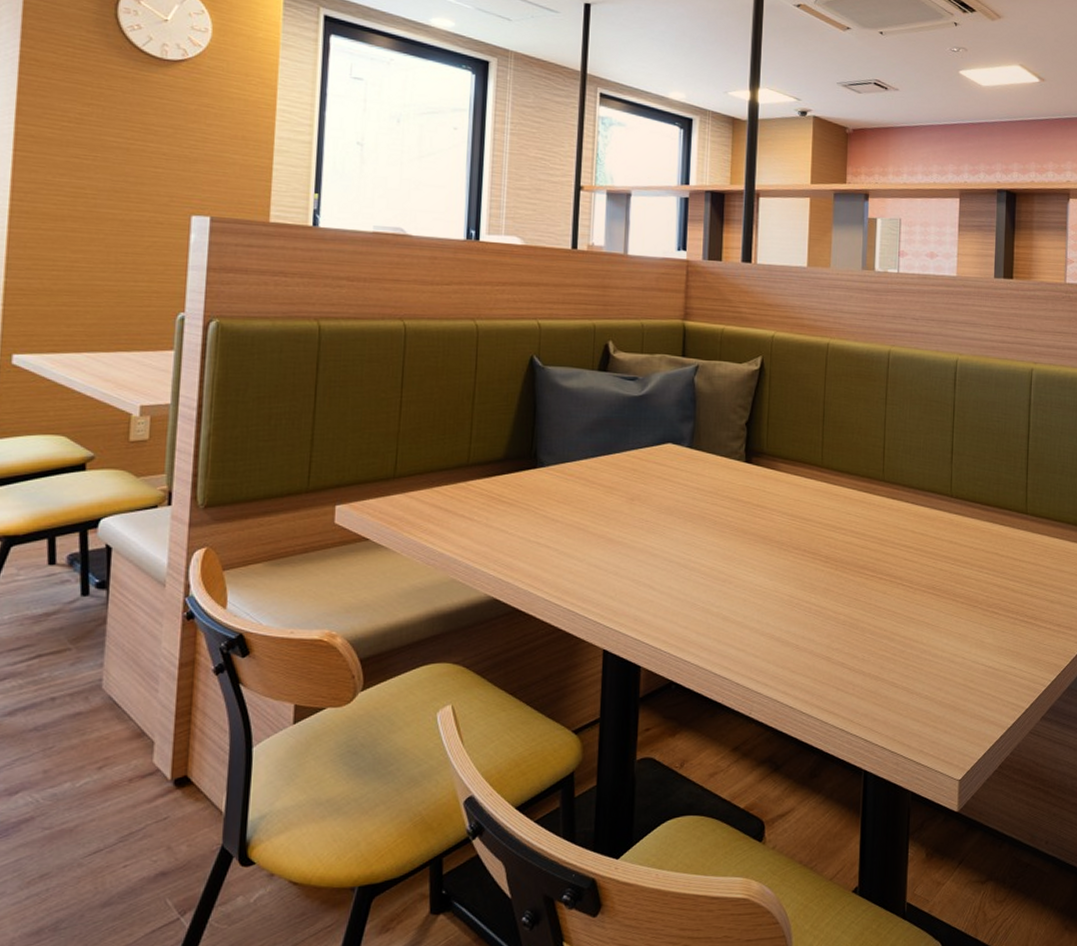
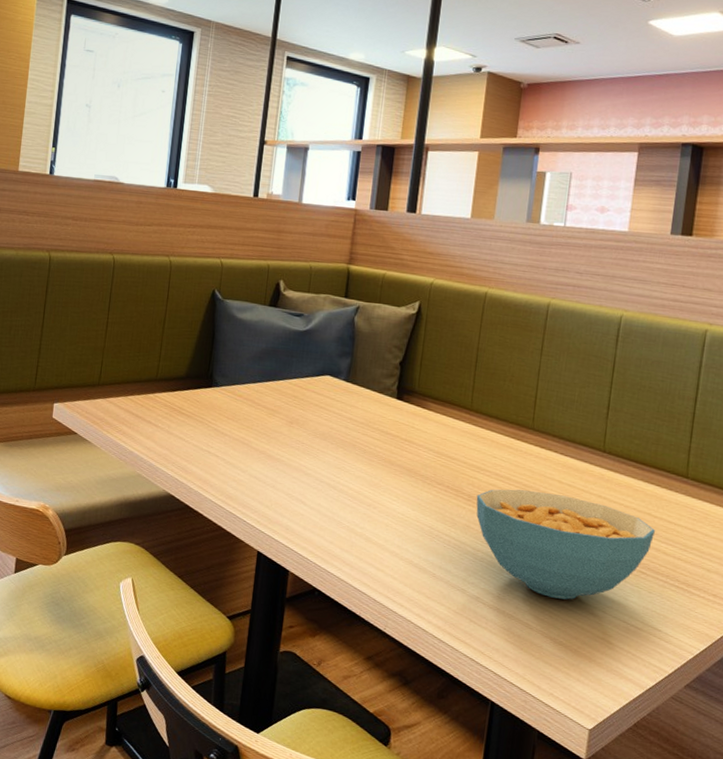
cereal bowl: none [834,545,1003,652] -> present [476,489,655,600]

